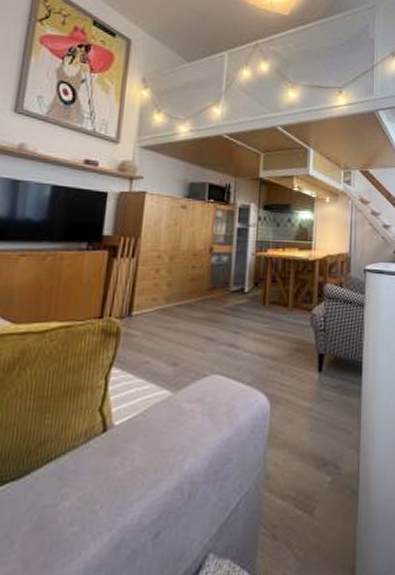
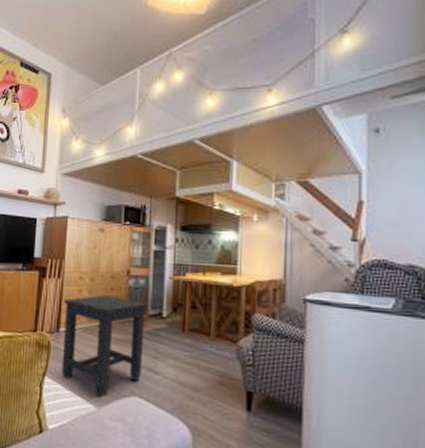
side table: none [132,274,230,381] -> present [61,295,147,398]

